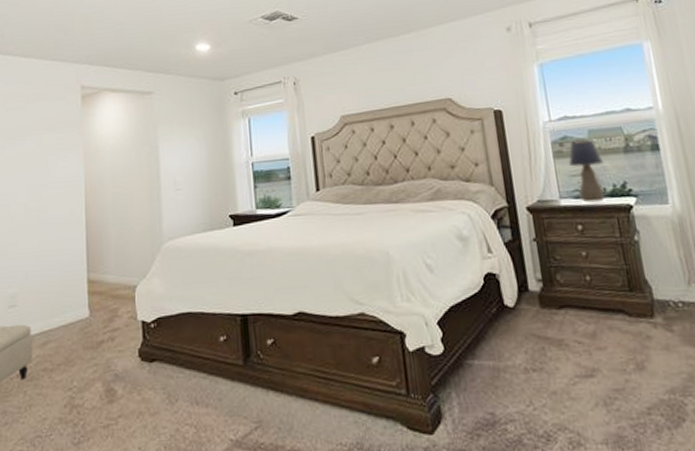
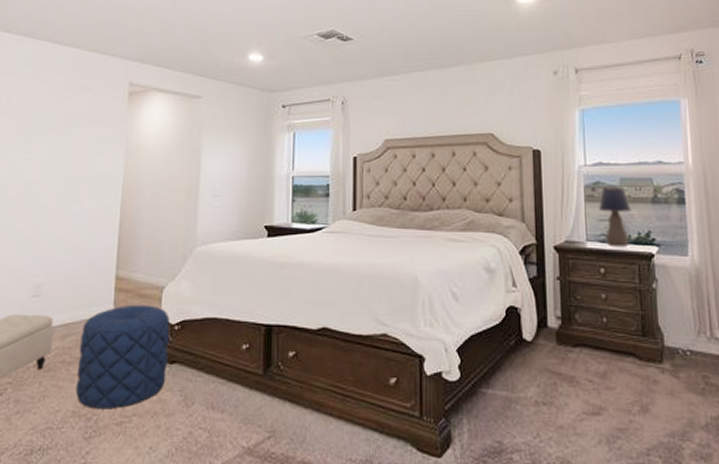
pouf: none [59,305,148,414] -> present [75,304,170,409]

